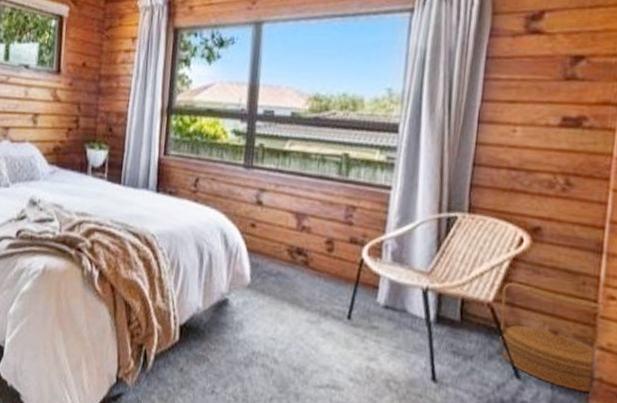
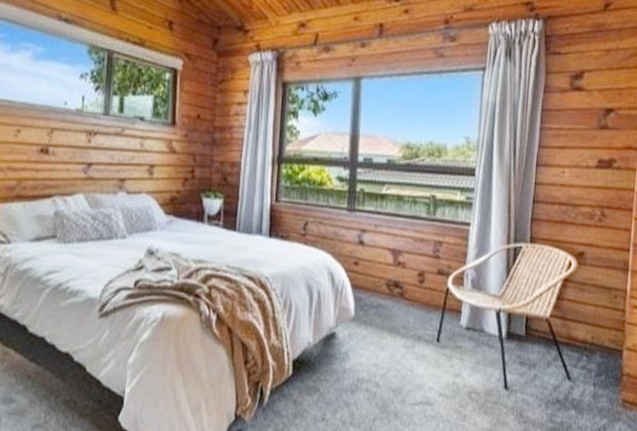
woven basket: present [499,282,602,393] -> none [555,299,628,387]

